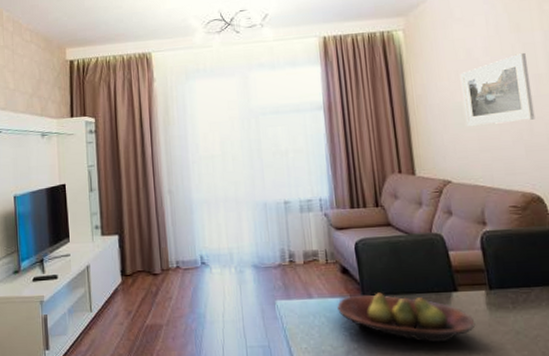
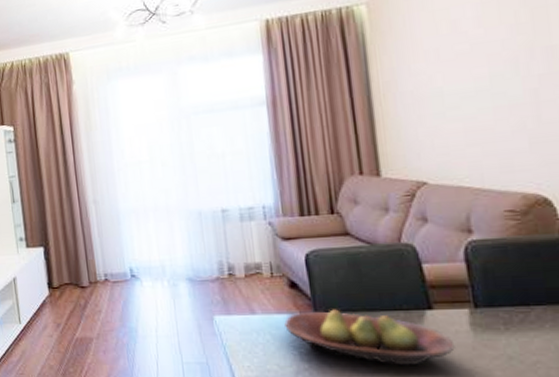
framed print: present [460,52,535,127] -> none [441,19,545,117]

